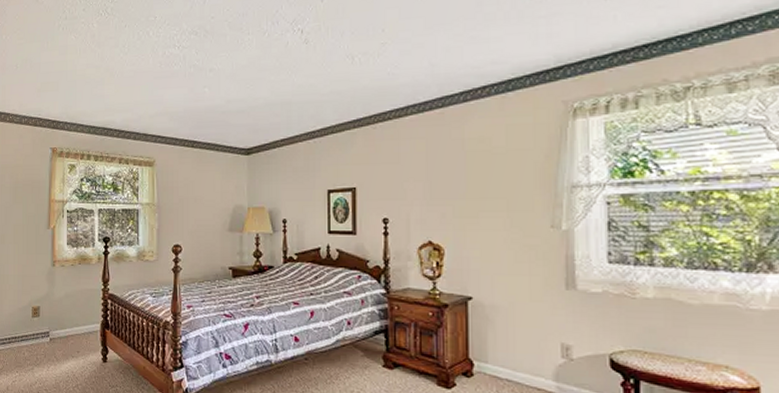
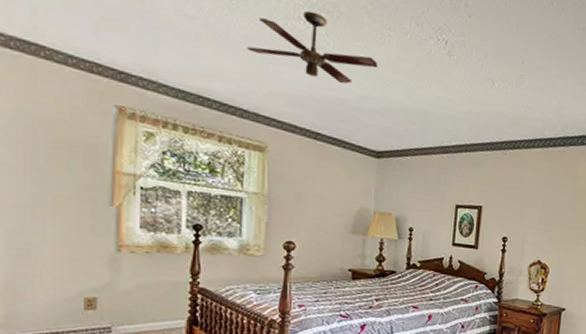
ceiling fan: none [136,36,242,92] -> present [246,10,379,84]

